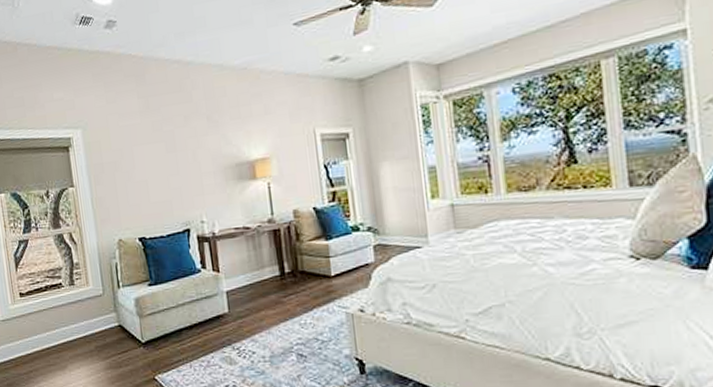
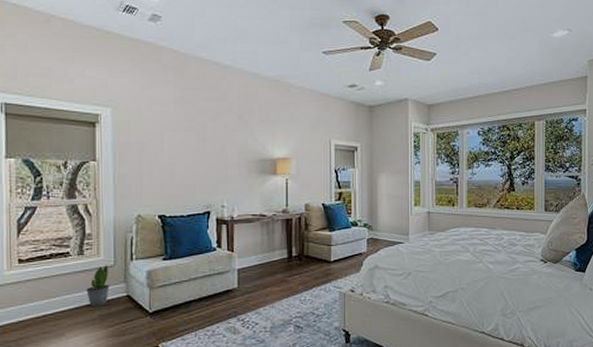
potted plant: none [81,294,102,338] -> present [86,265,110,307]

